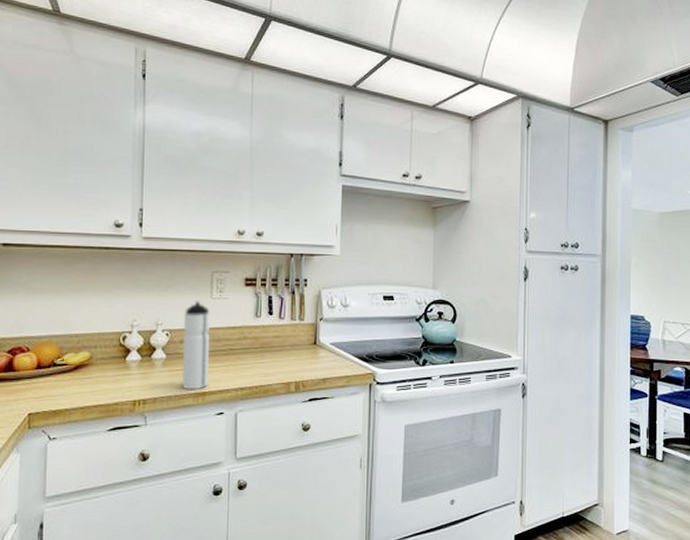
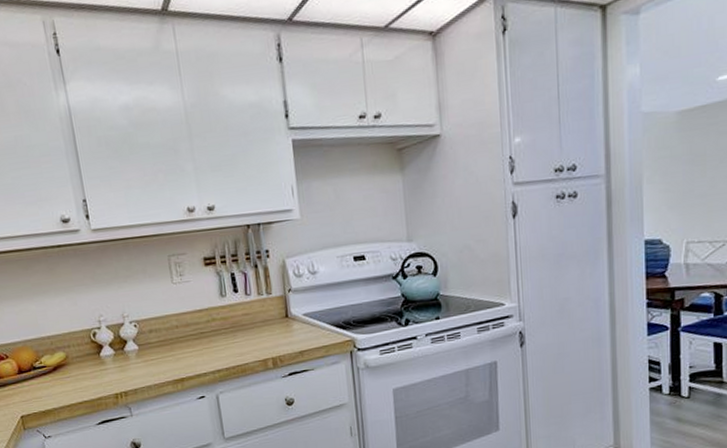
water bottle: present [181,301,210,390] -> none [147,288,185,378]

